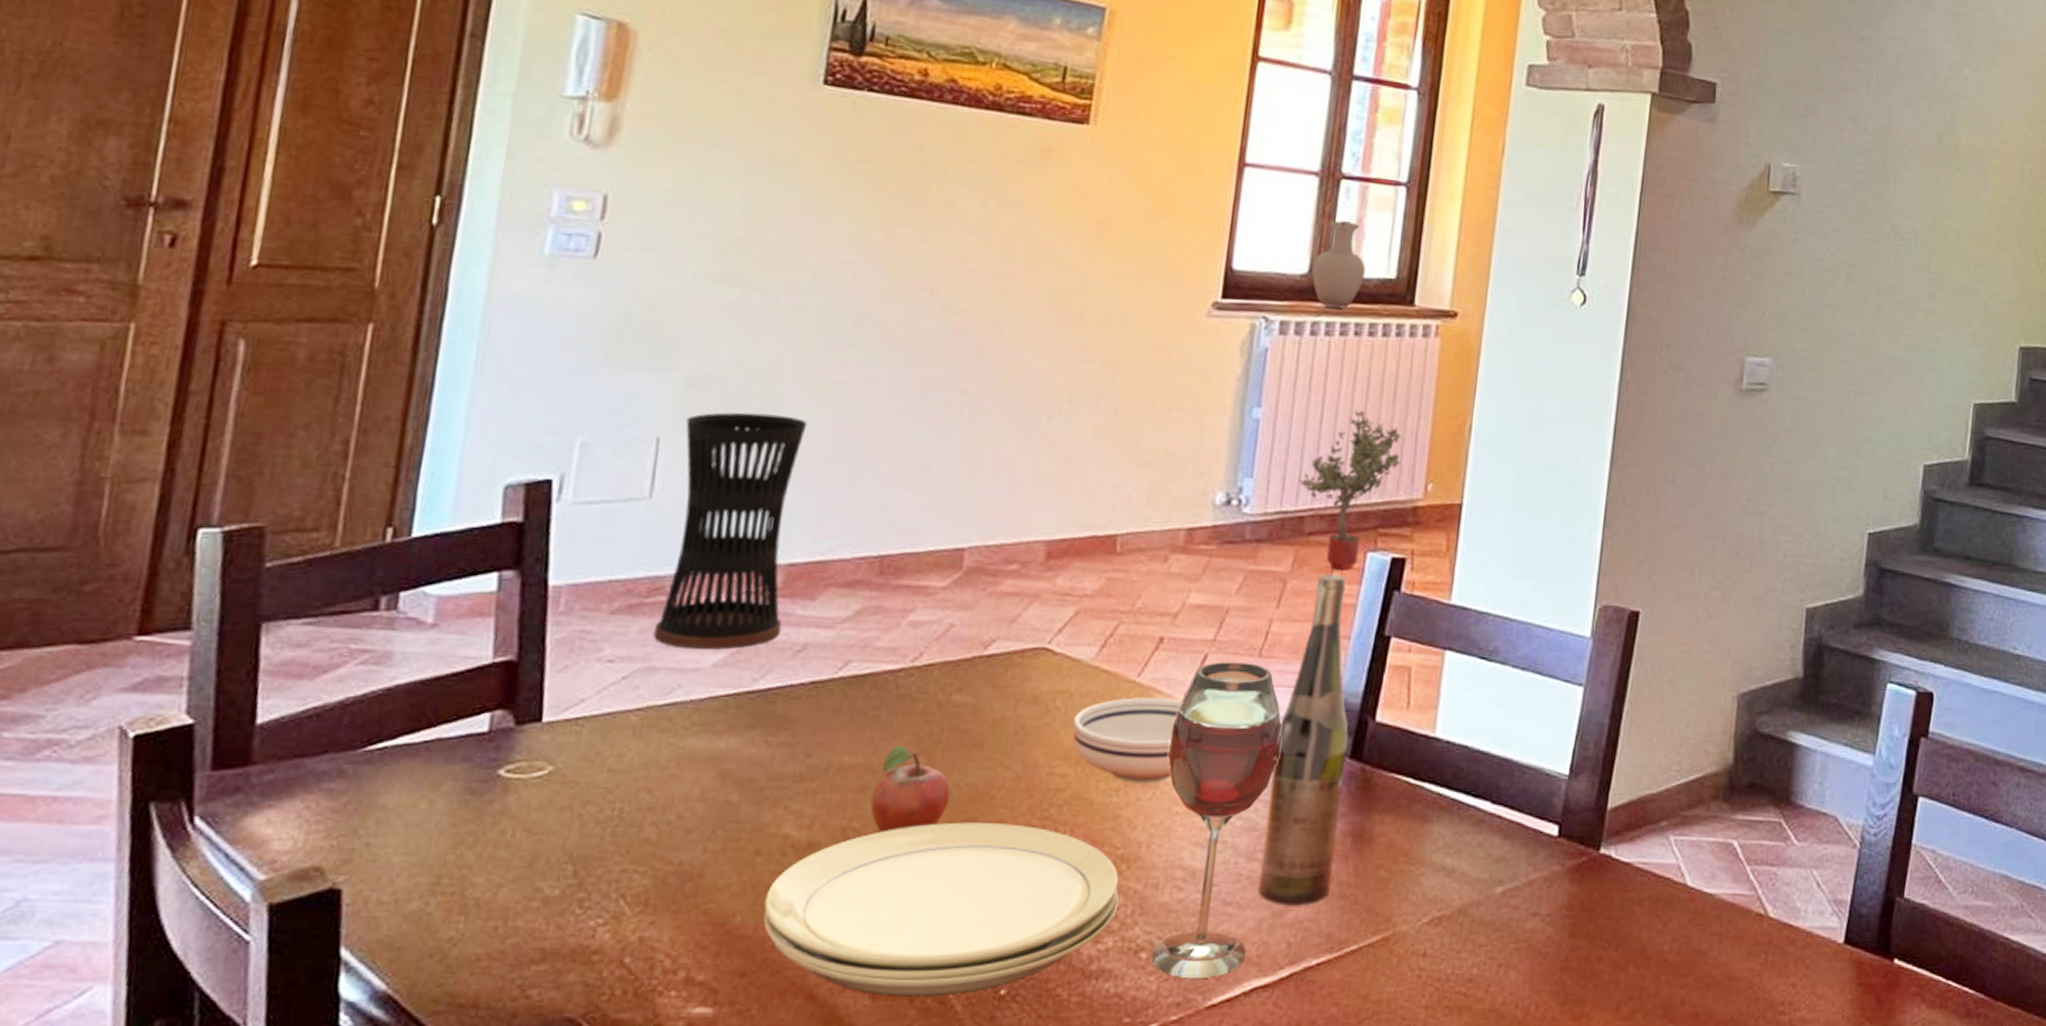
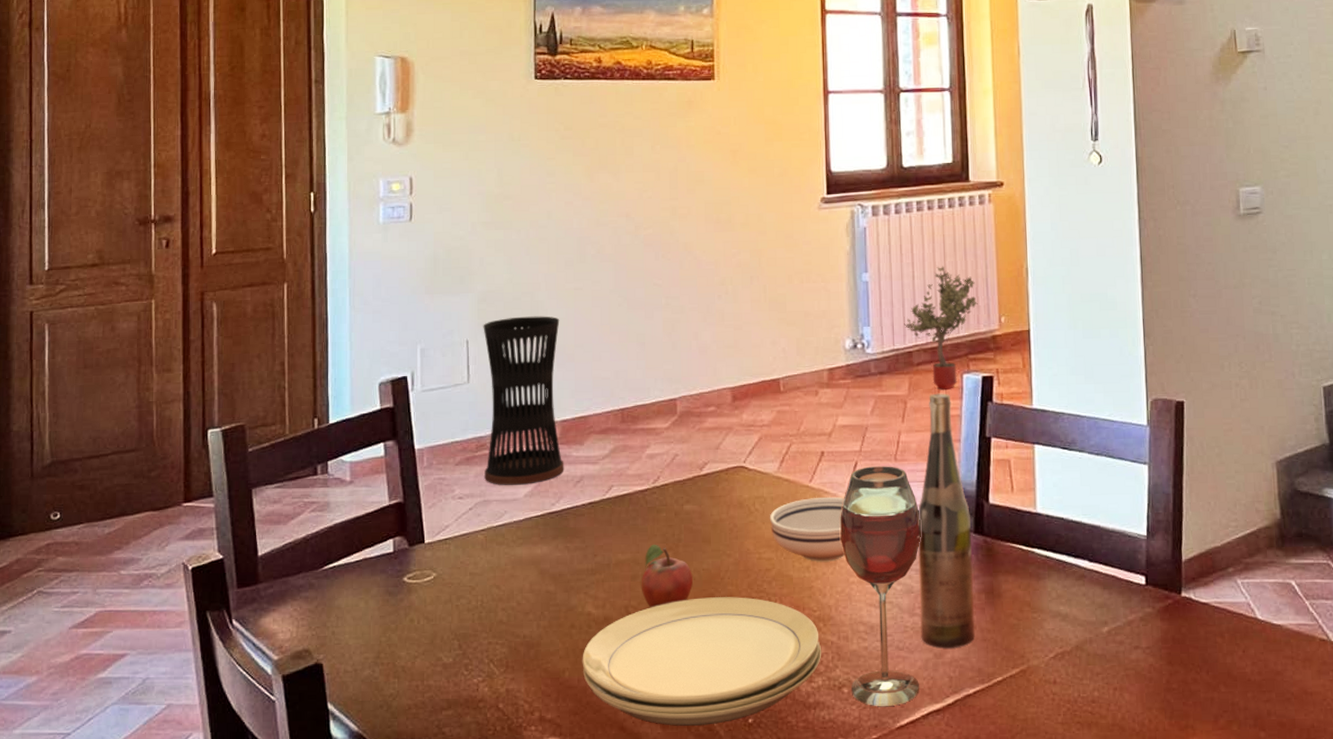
vase: present [1311,220,1365,309] -> none [889,123,929,191]

